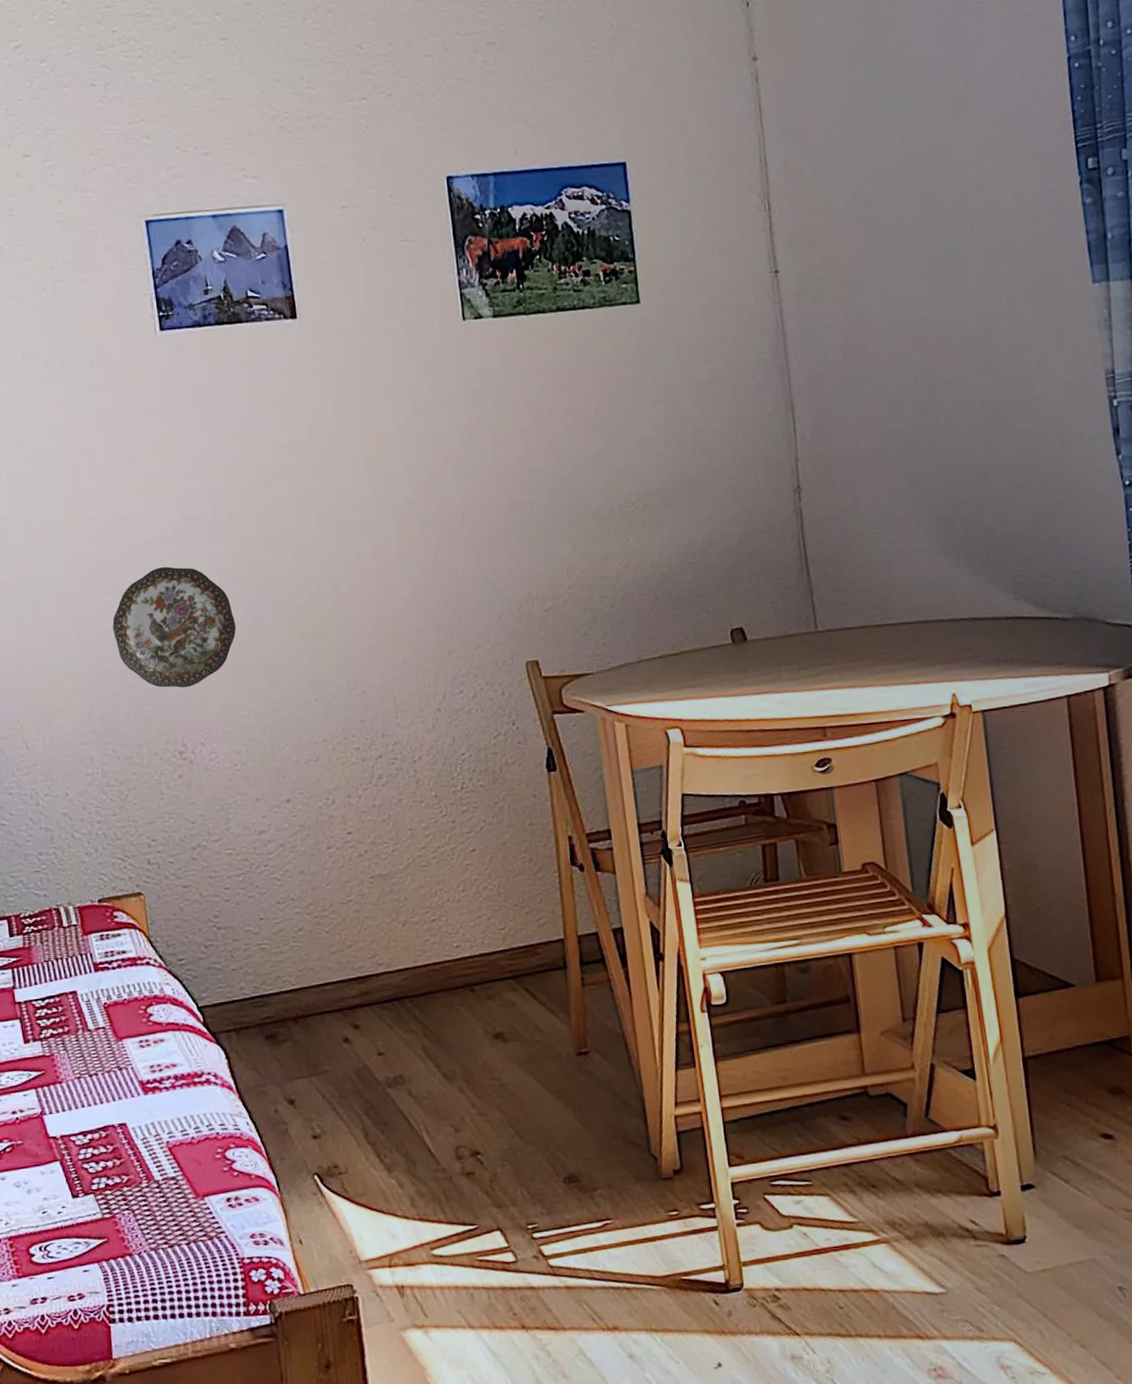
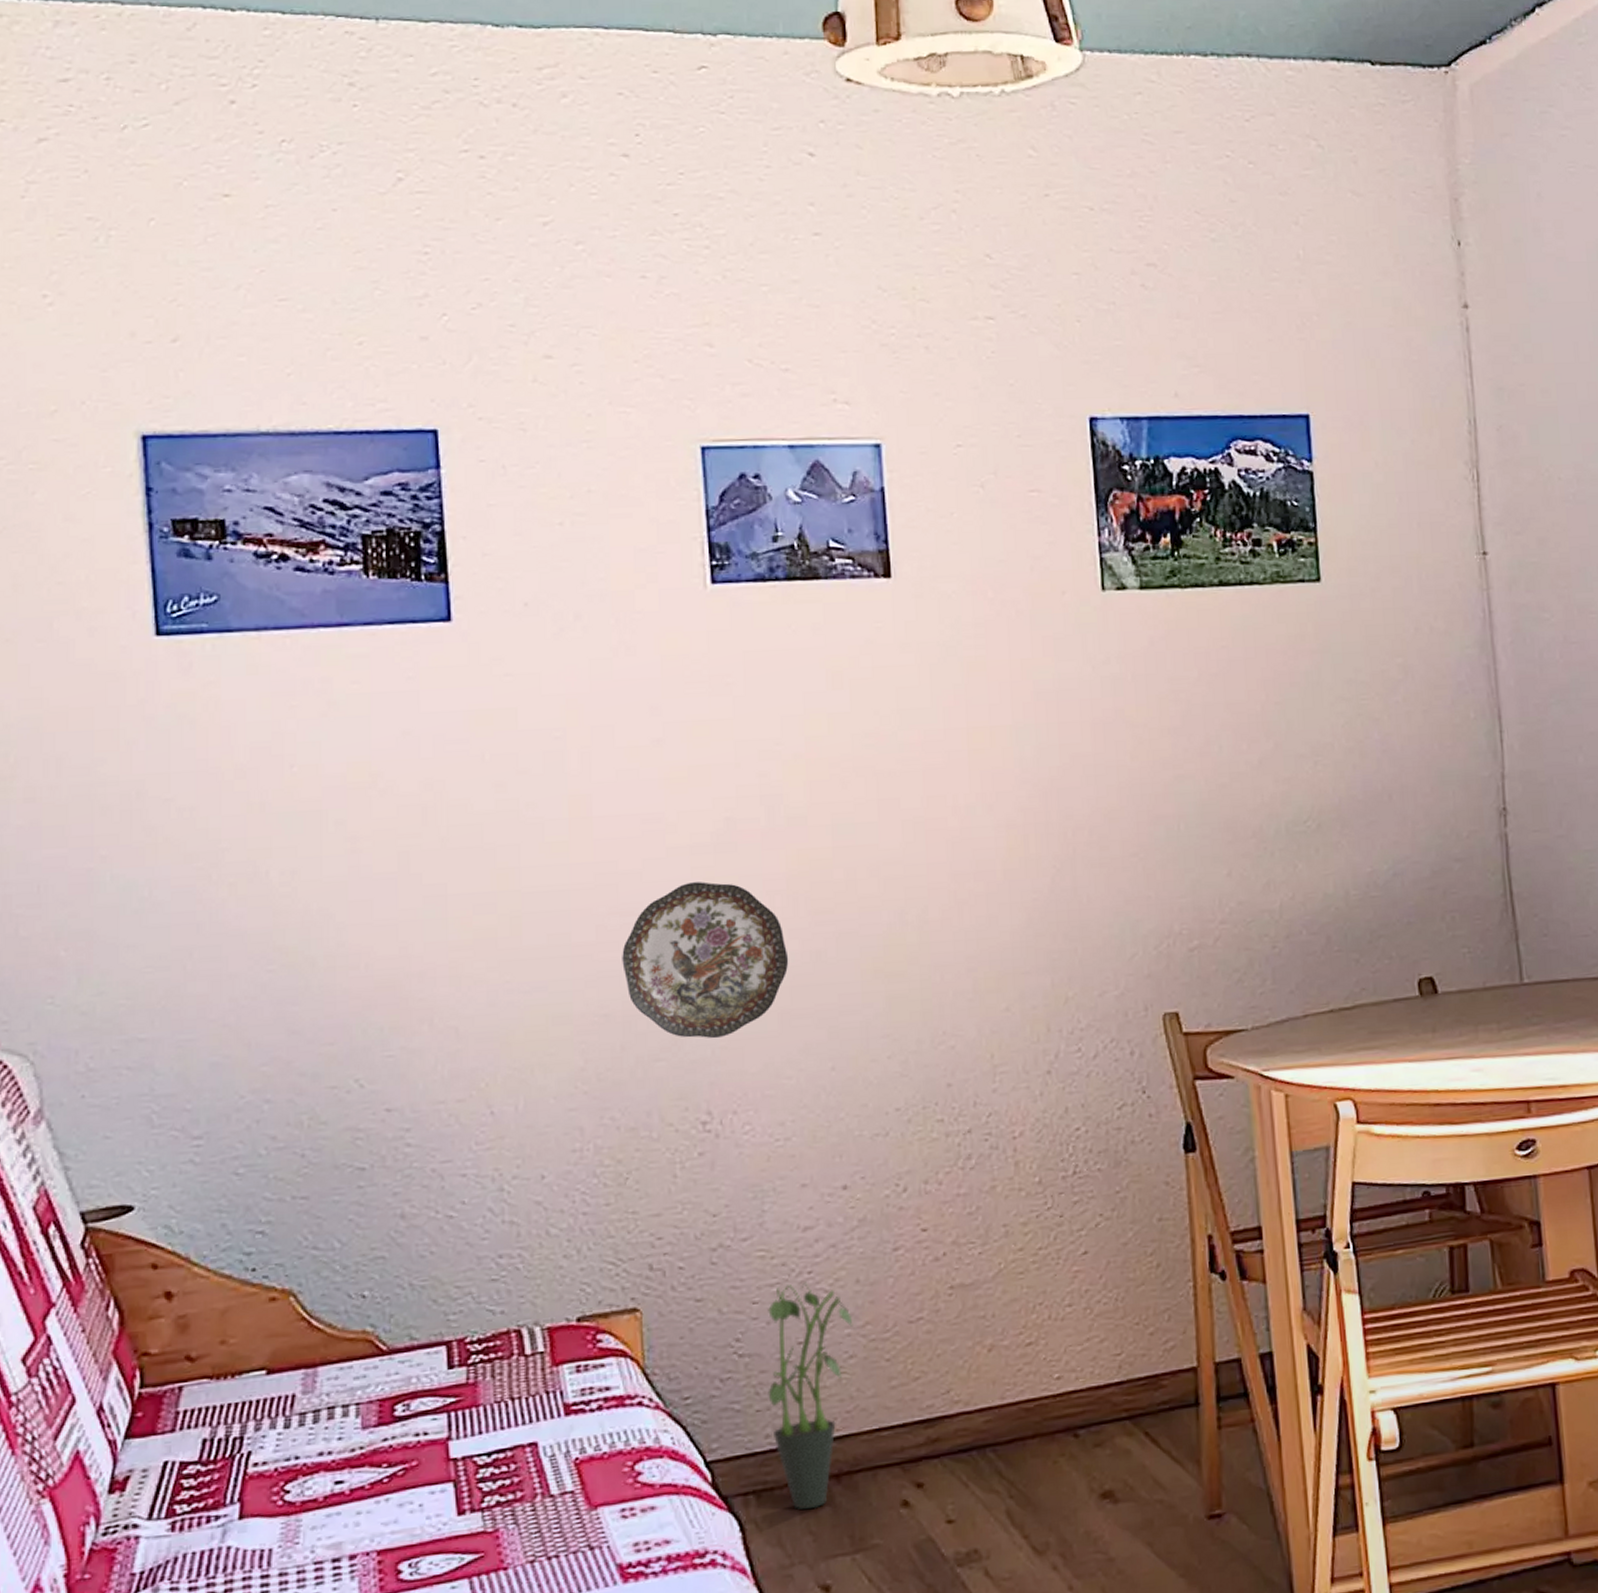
potted plant: none [236,873,300,1043] -> present [768,1282,853,1510]

